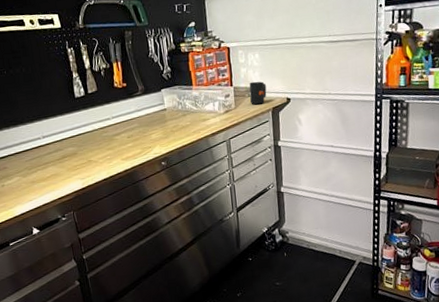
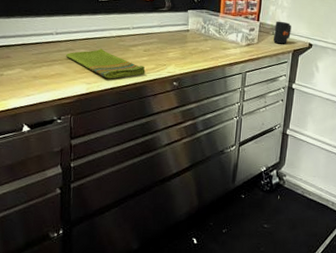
dish towel: none [56,143,133,171] -> present [66,48,146,79]

